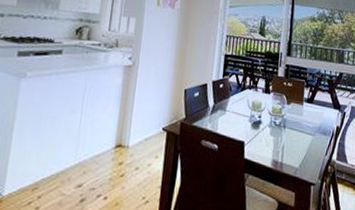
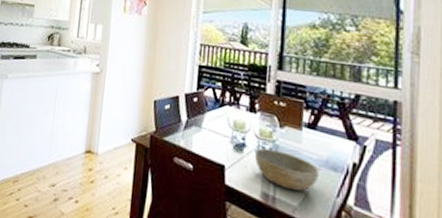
bowl: none [267,123,315,156] -> present [254,148,320,192]

